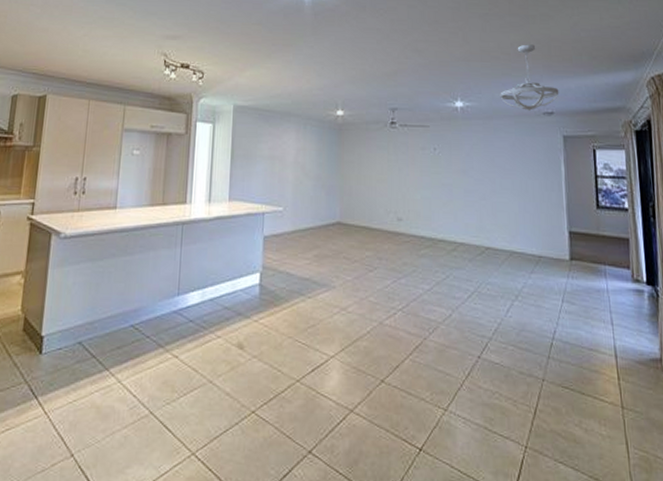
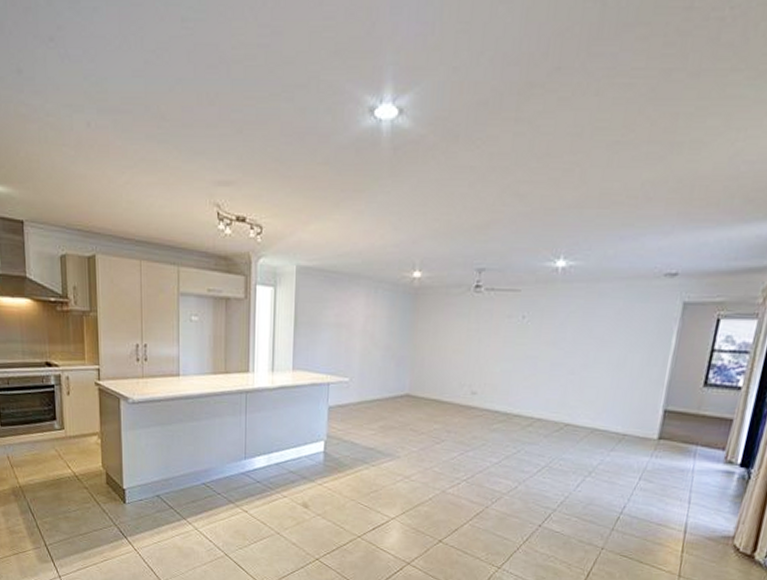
ceiling light fixture: present [500,44,559,112] -> none [614,183,692,273]

